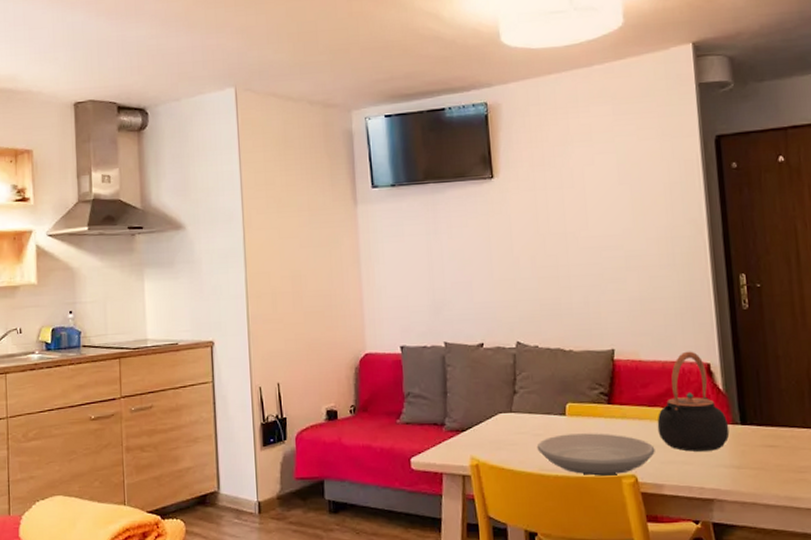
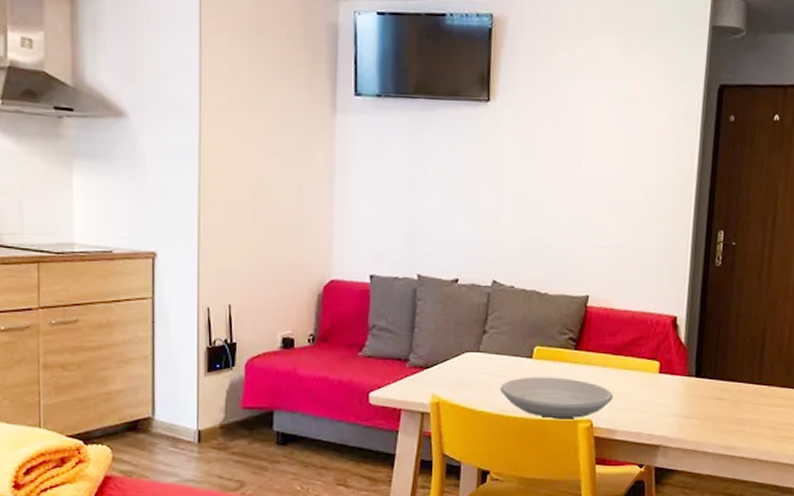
teapot: present [657,351,730,452] -> none [618,303,685,400]

